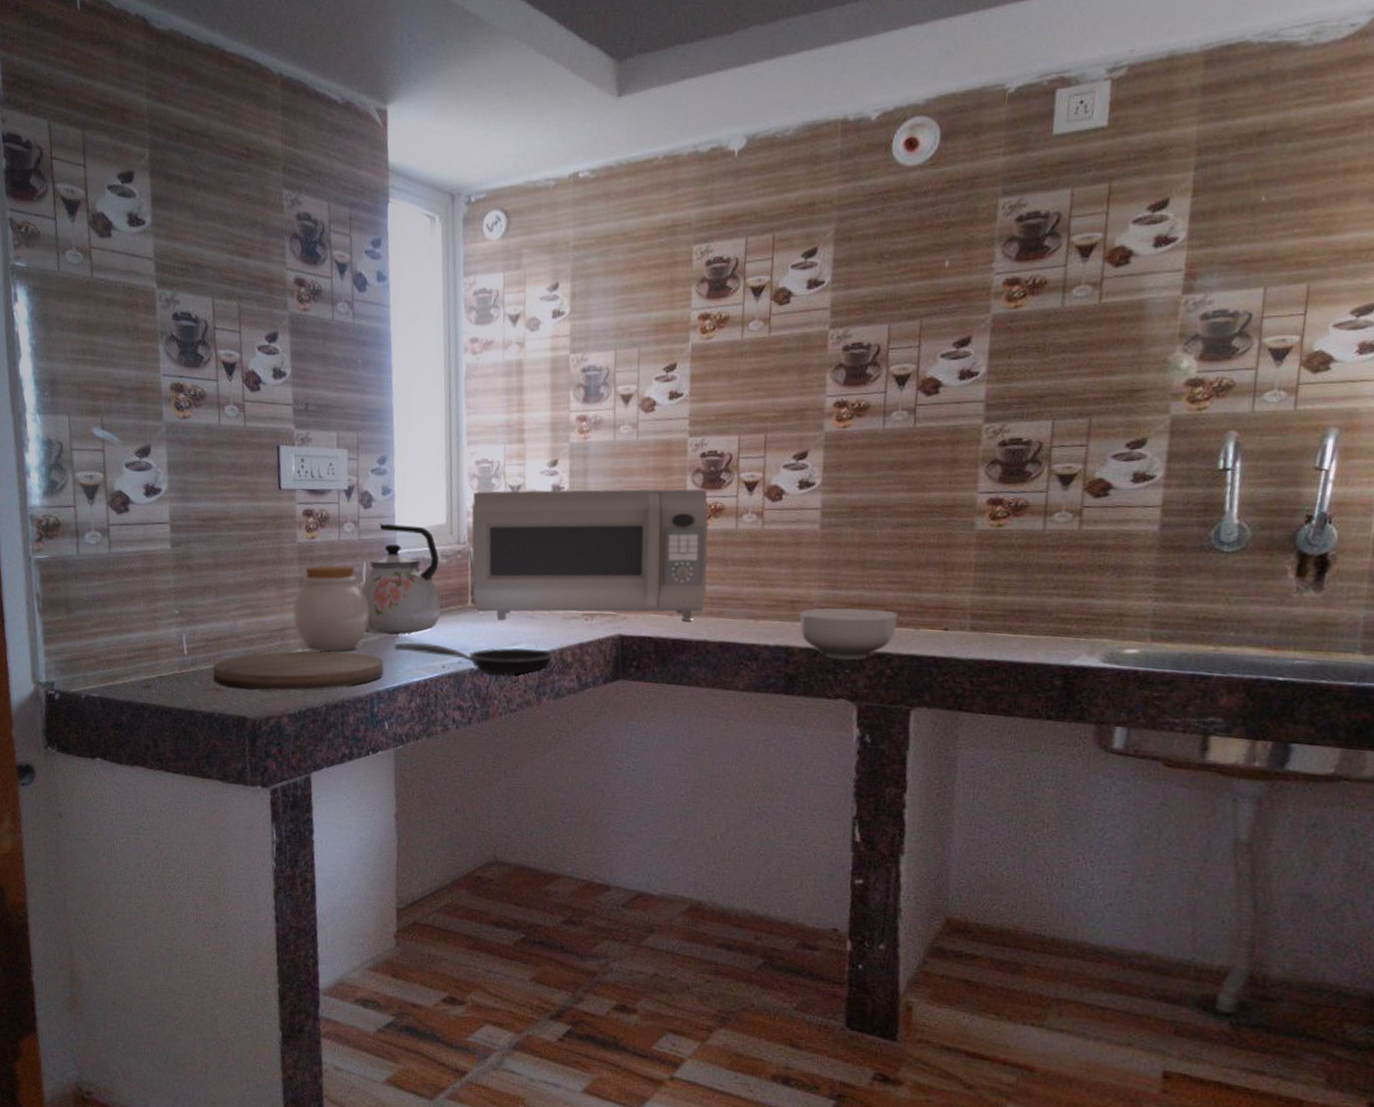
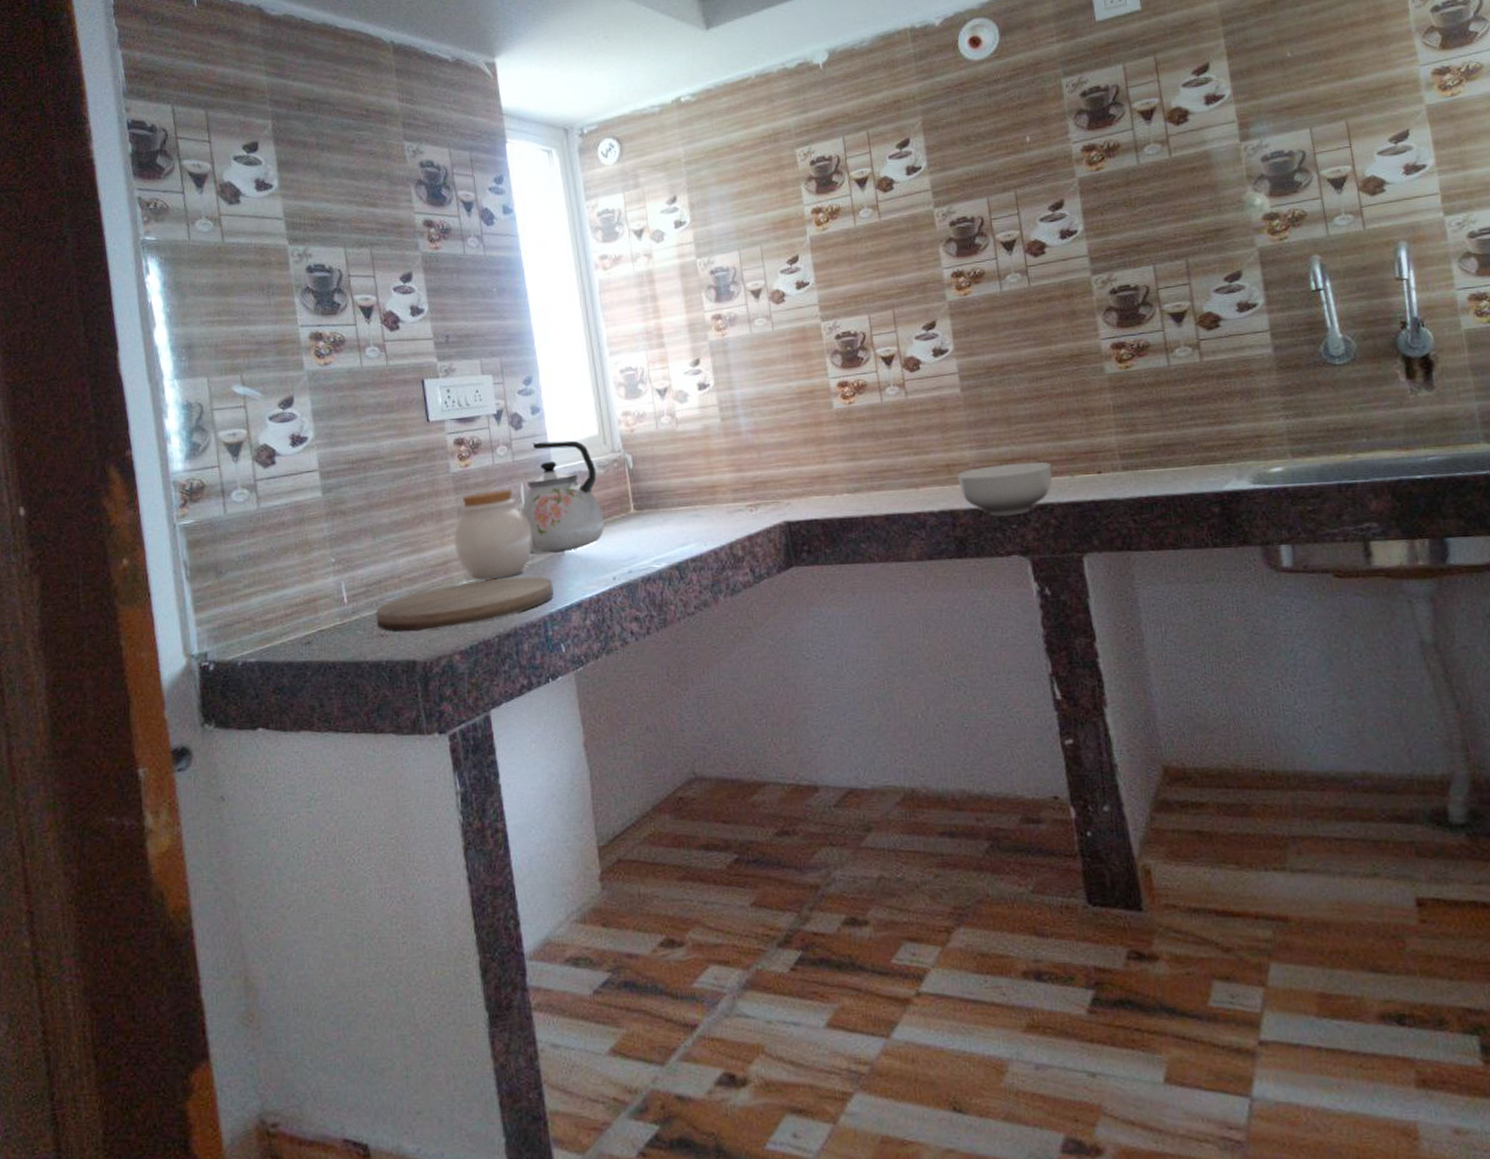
frying pan: present [394,642,555,675] -> none [561,546,725,579]
microwave: present [471,488,709,622] -> none [622,369,864,524]

